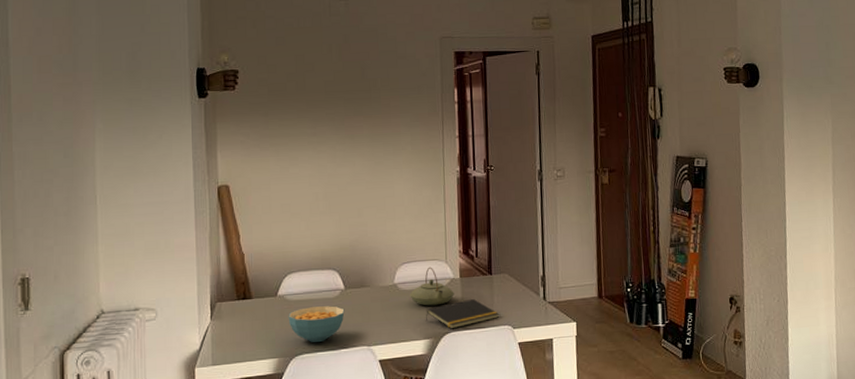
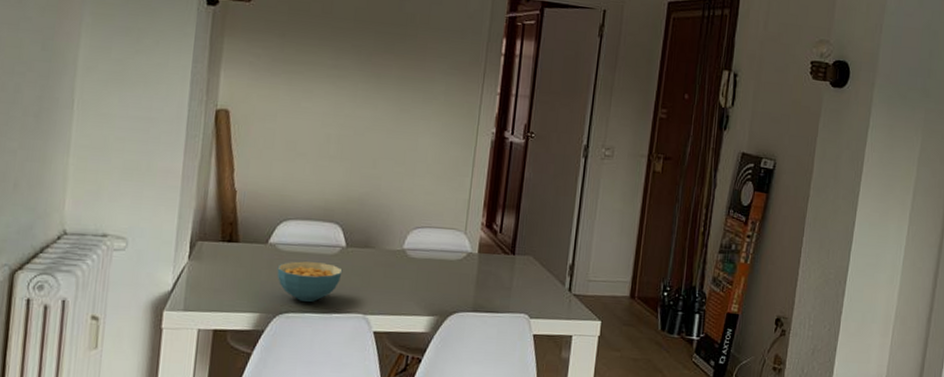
teapot: present [410,267,454,306] -> none [418,236,469,280]
notepad: present [425,299,500,329] -> none [432,279,517,309]

